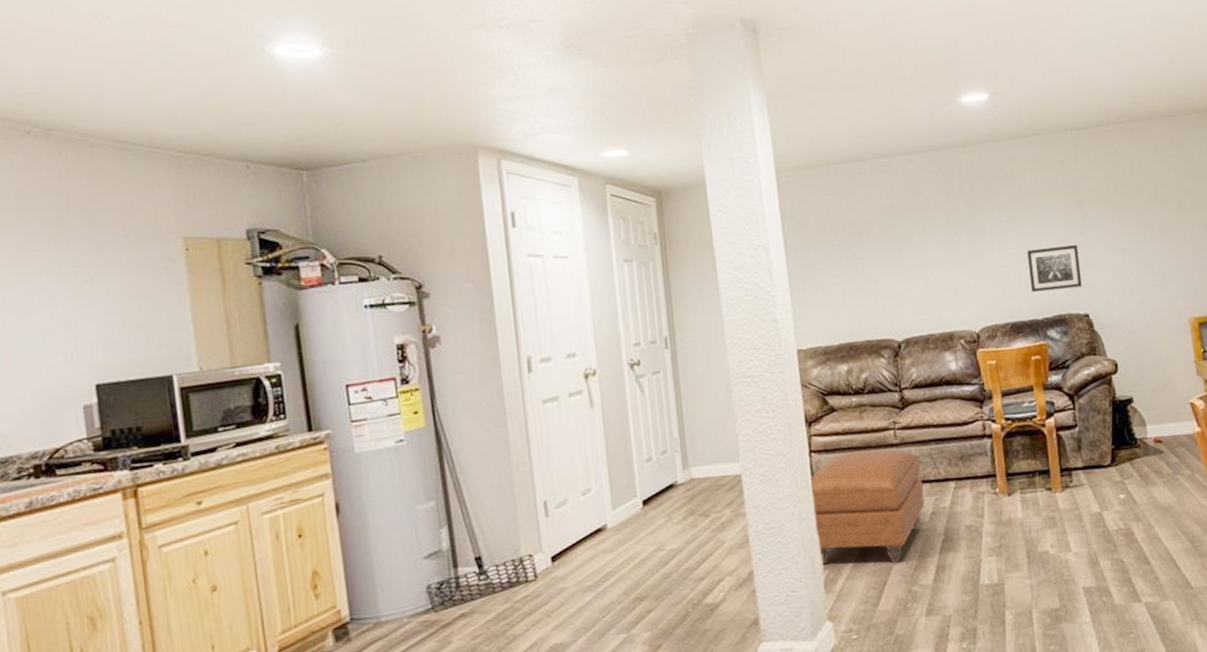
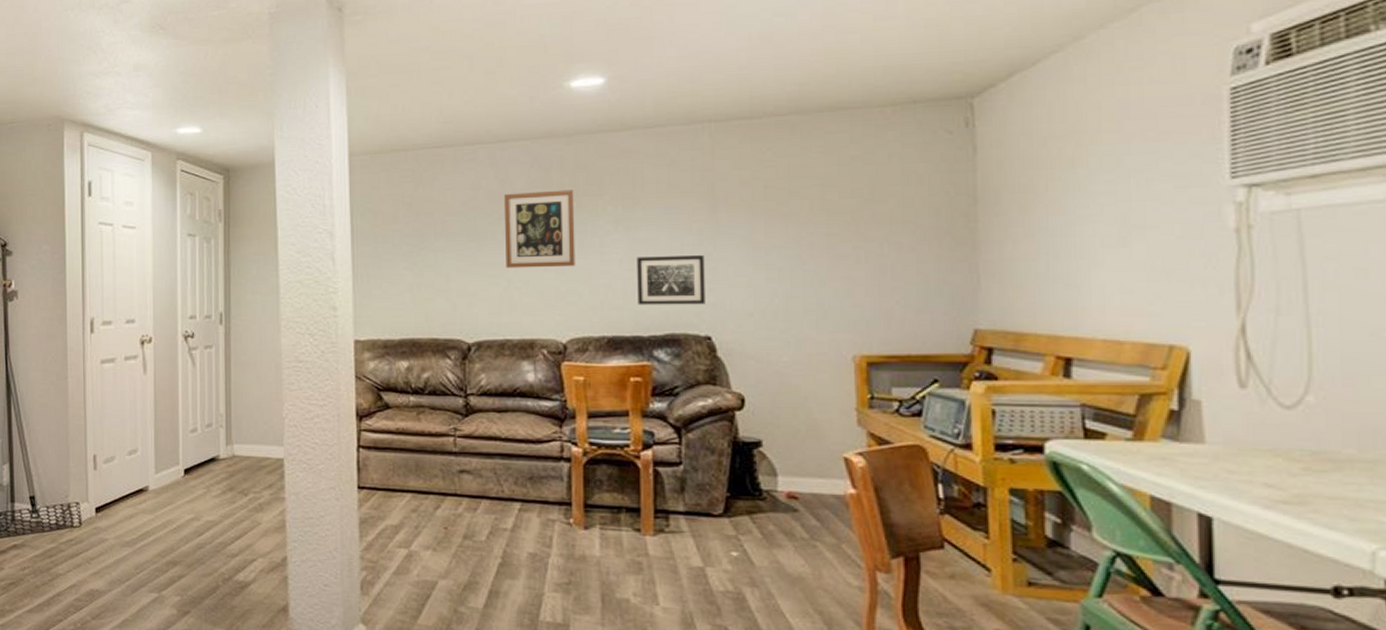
ottoman: present [810,450,925,566] -> none [356,453,483,579]
wall art: none [915,194,980,269] -> present [503,190,576,268]

